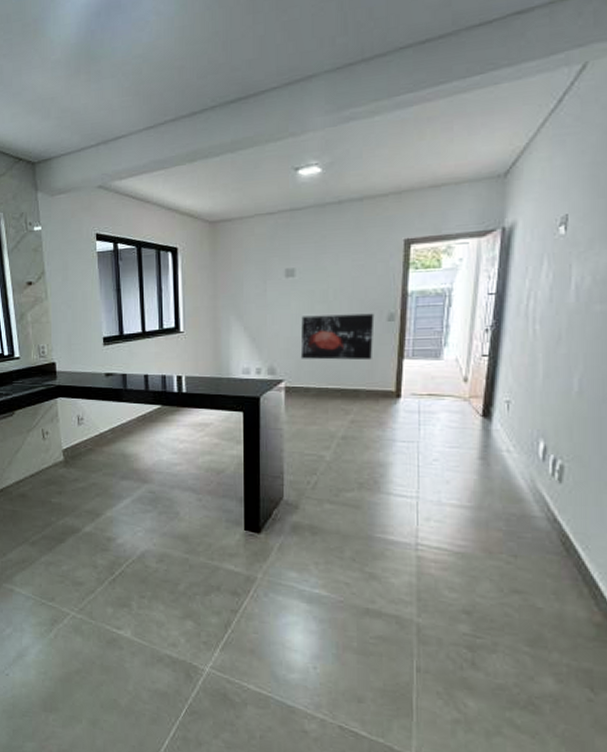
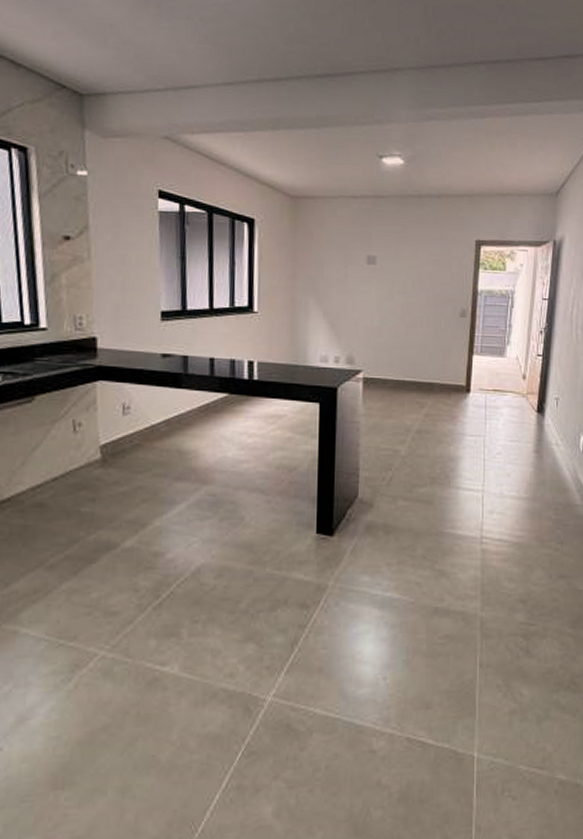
wall art: present [300,313,375,361] -> none [379,305,449,355]

